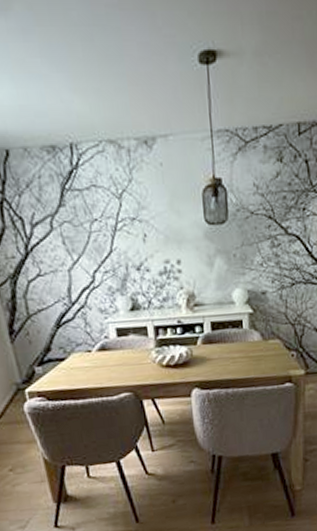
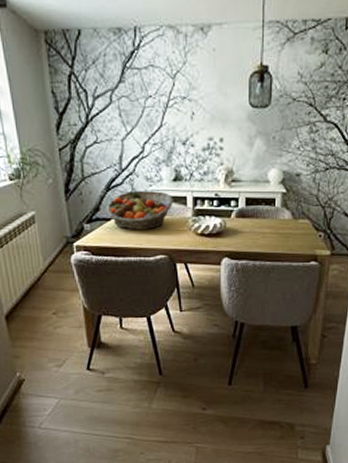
fruit basket: none [57,323,133,369] -> present [106,190,173,230]

